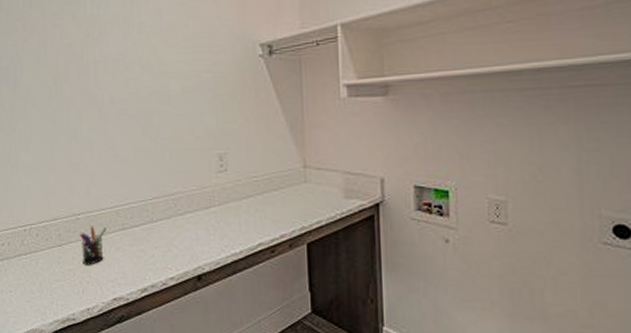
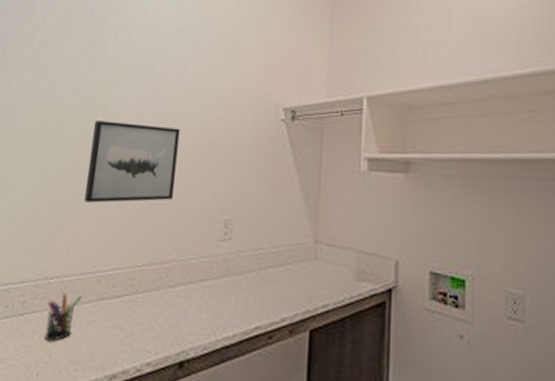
wall art: none [88,72,170,148] -> present [84,120,180,203]

